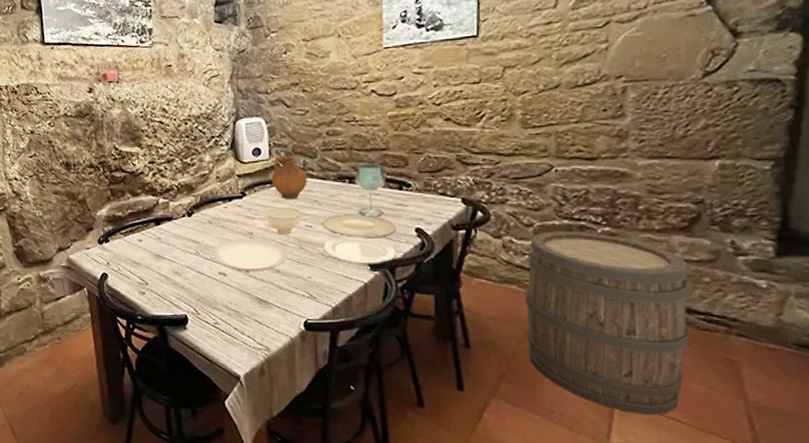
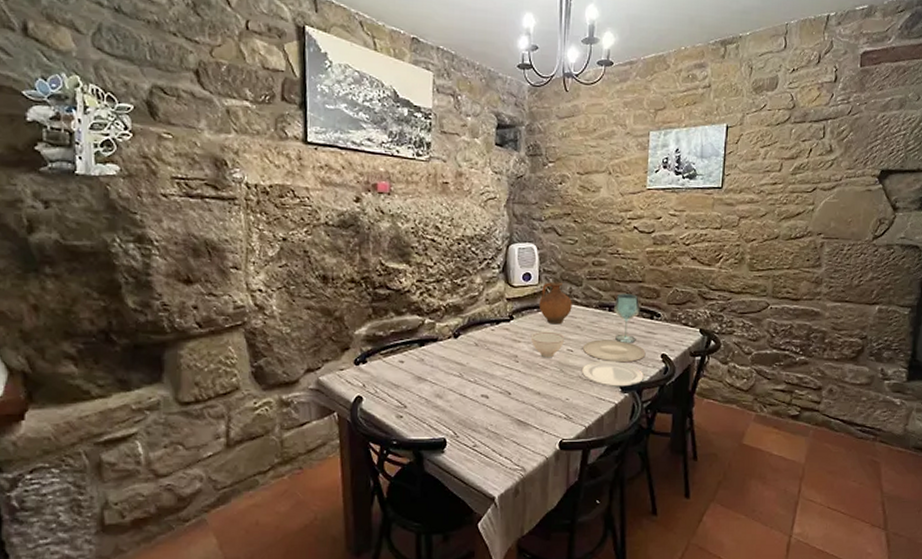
plate: present [213,237,289,272] -> none [477,360,550,394]
wooden barrel: present [524,231,690,416] -> none [740,359,853,508]

